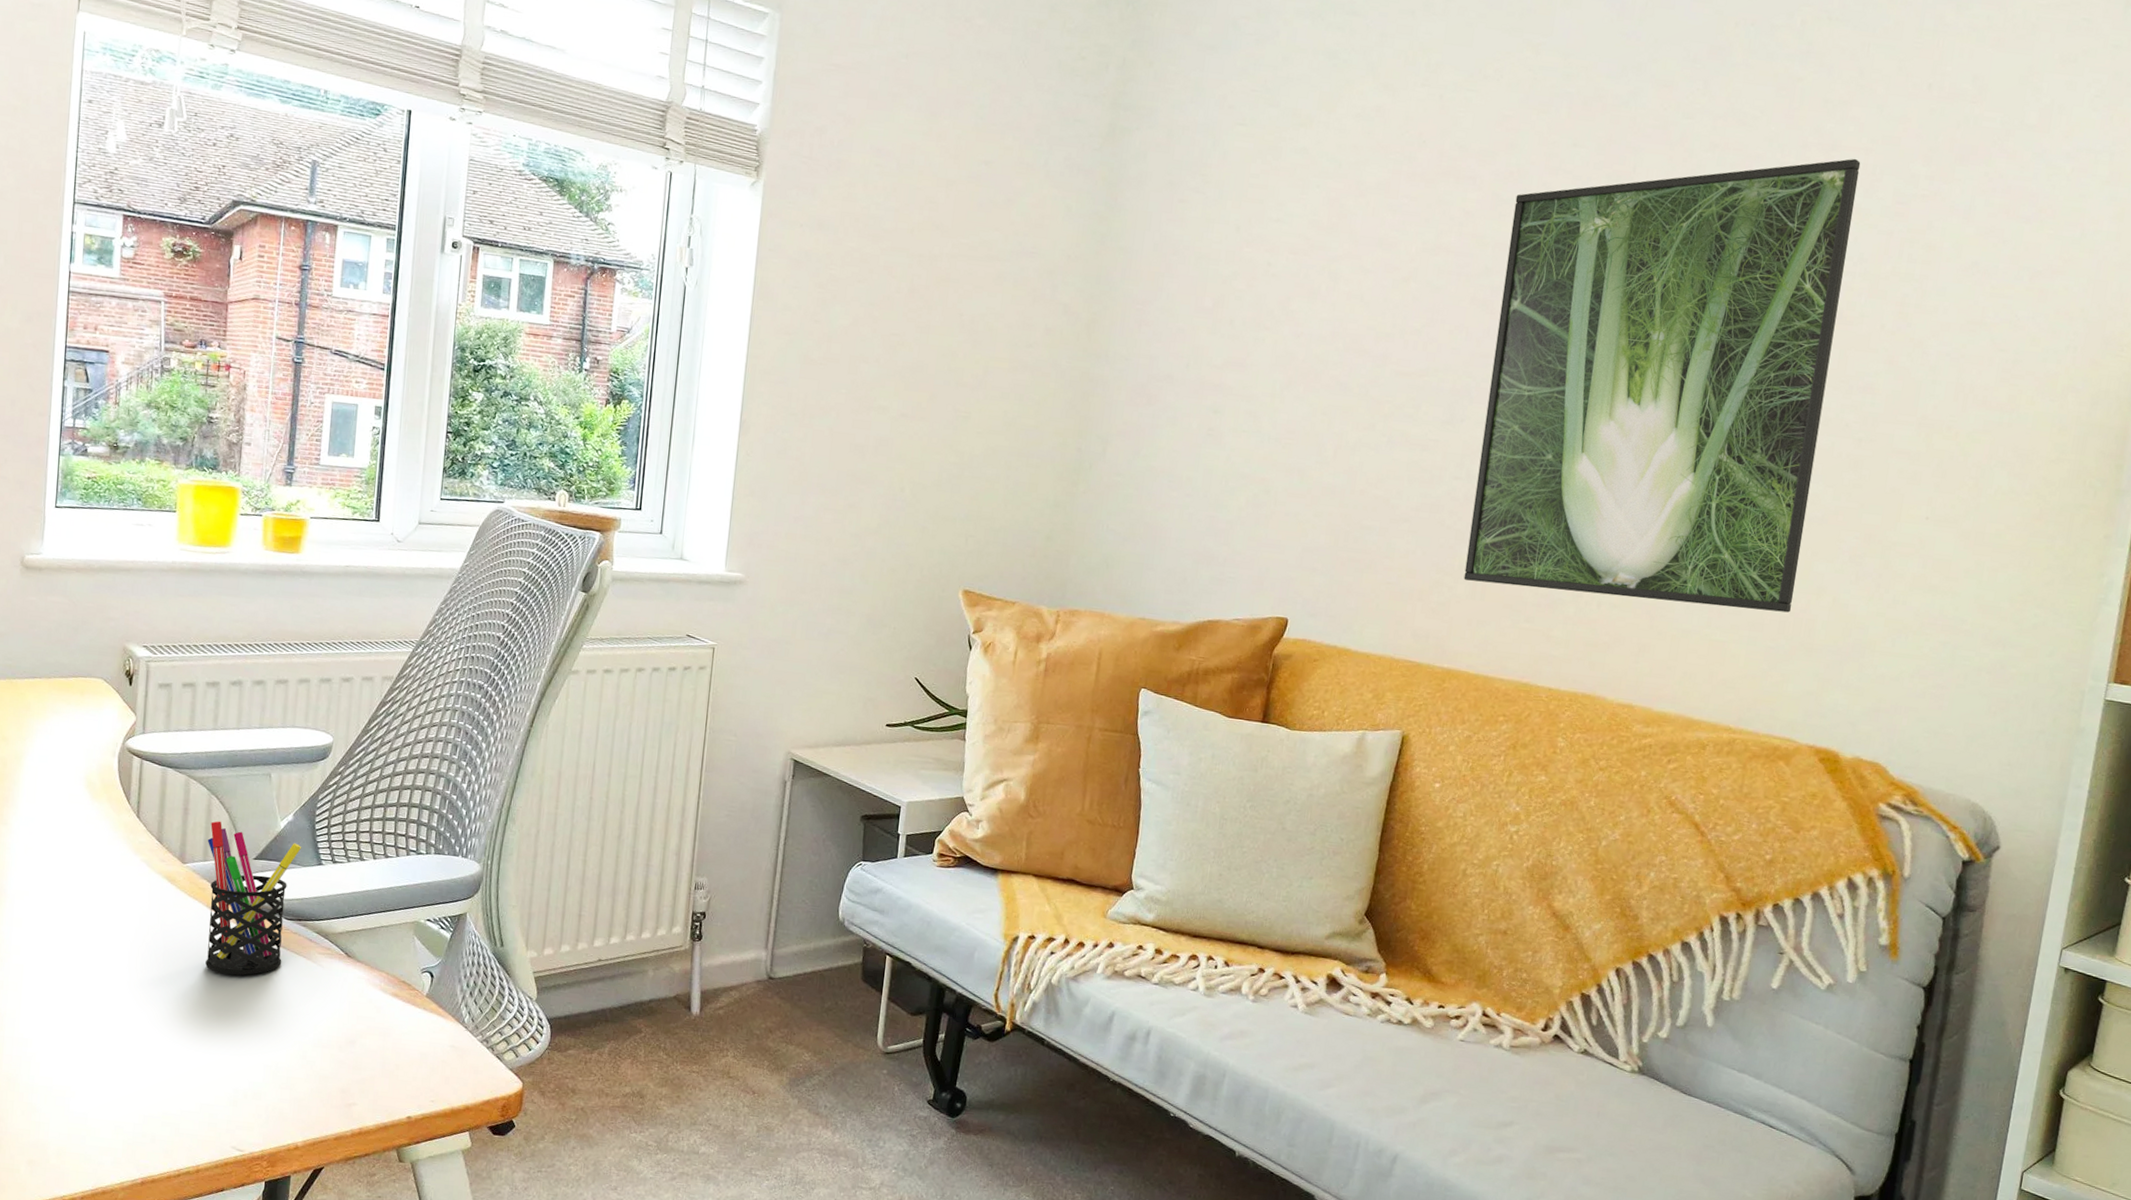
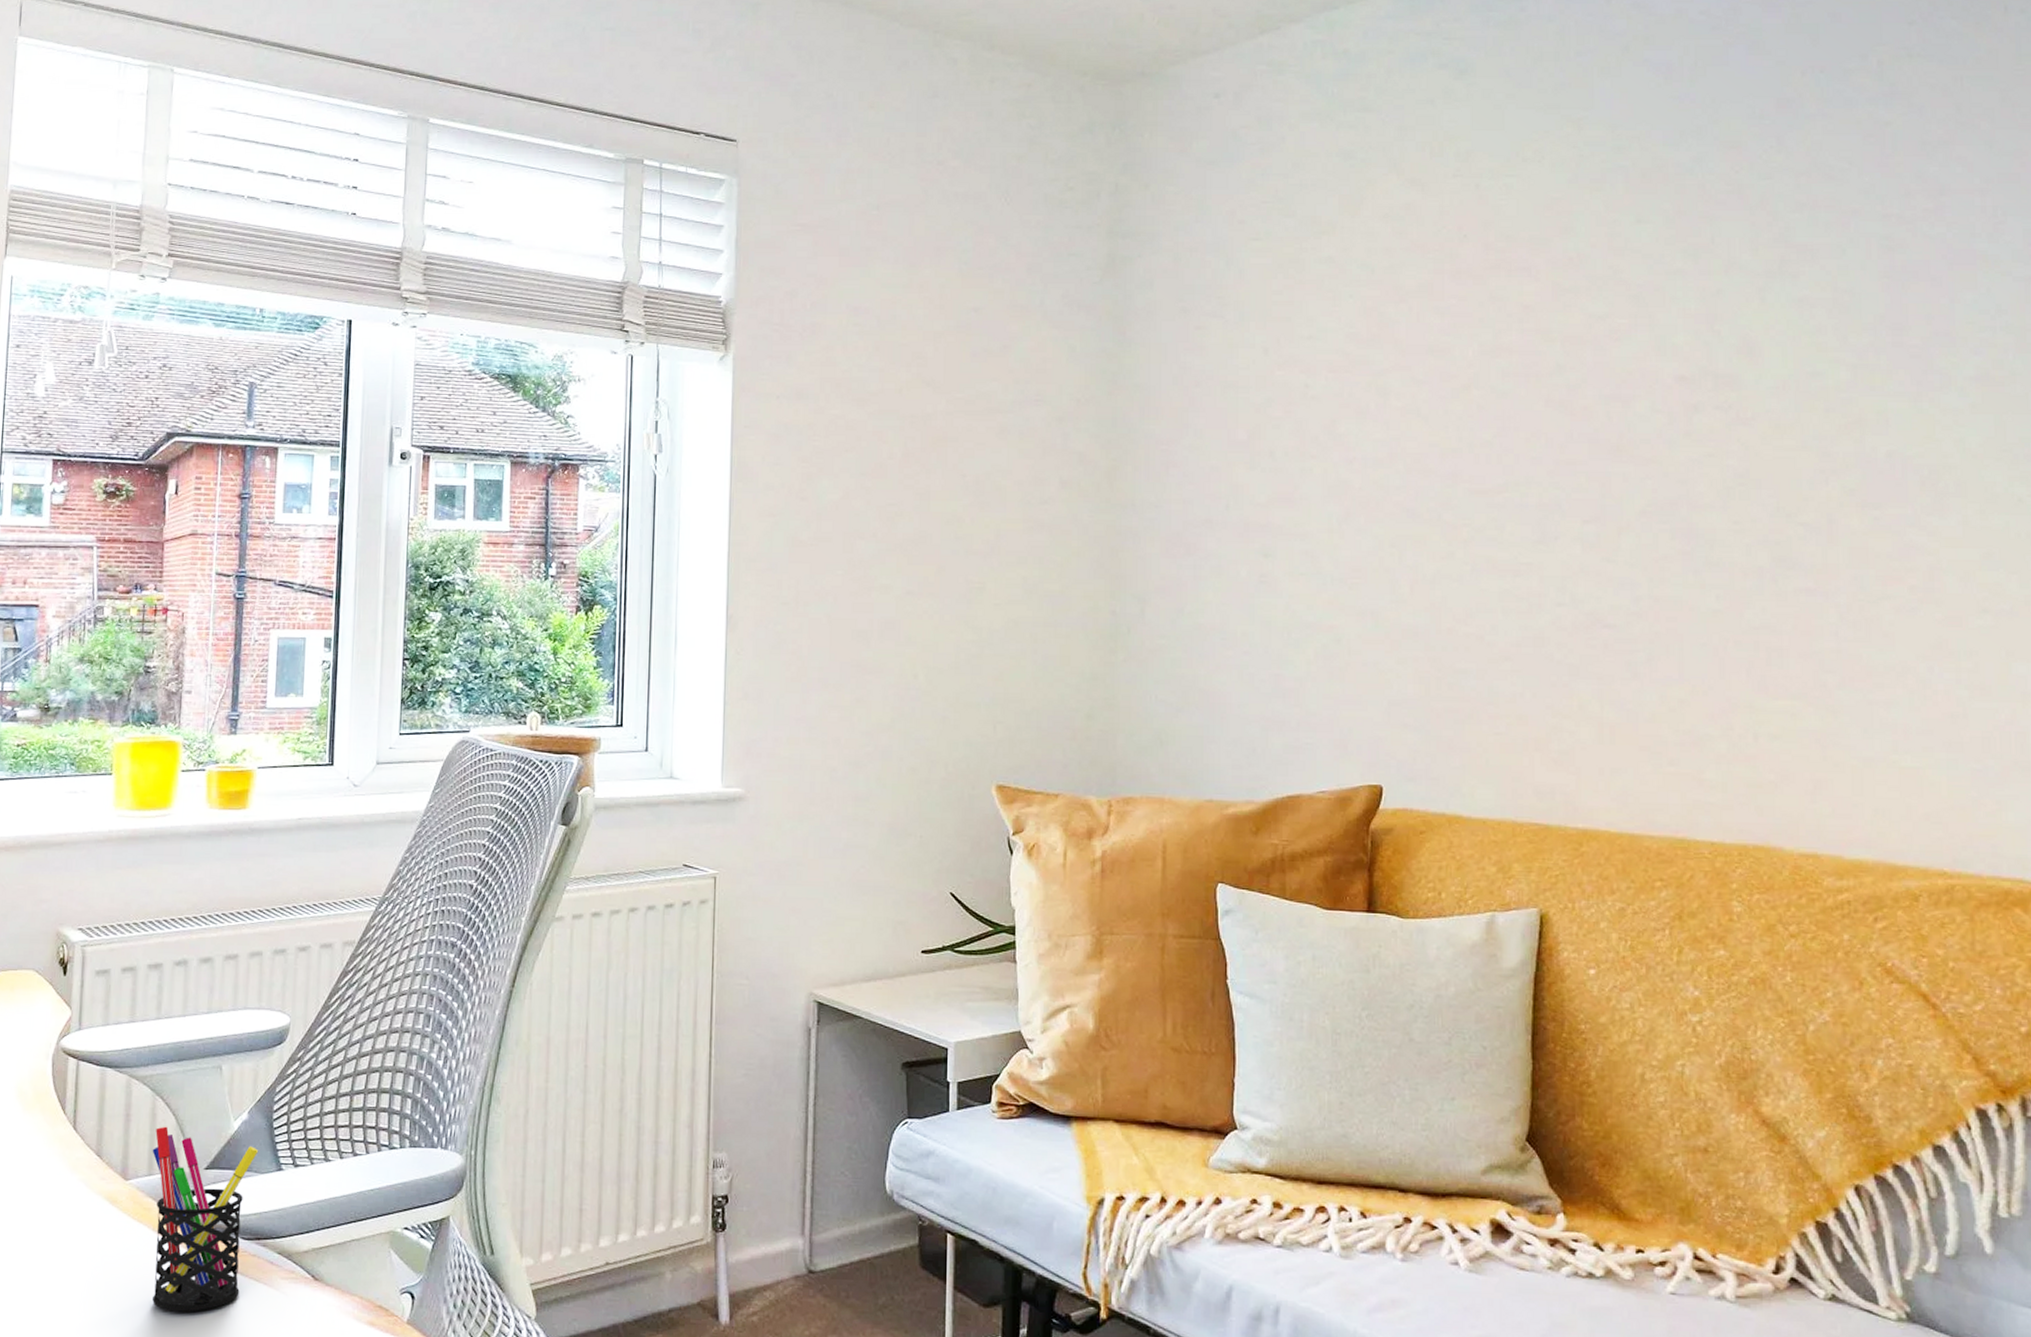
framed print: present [1463,158,1861,613] -> none [1580,201,1994,727]

